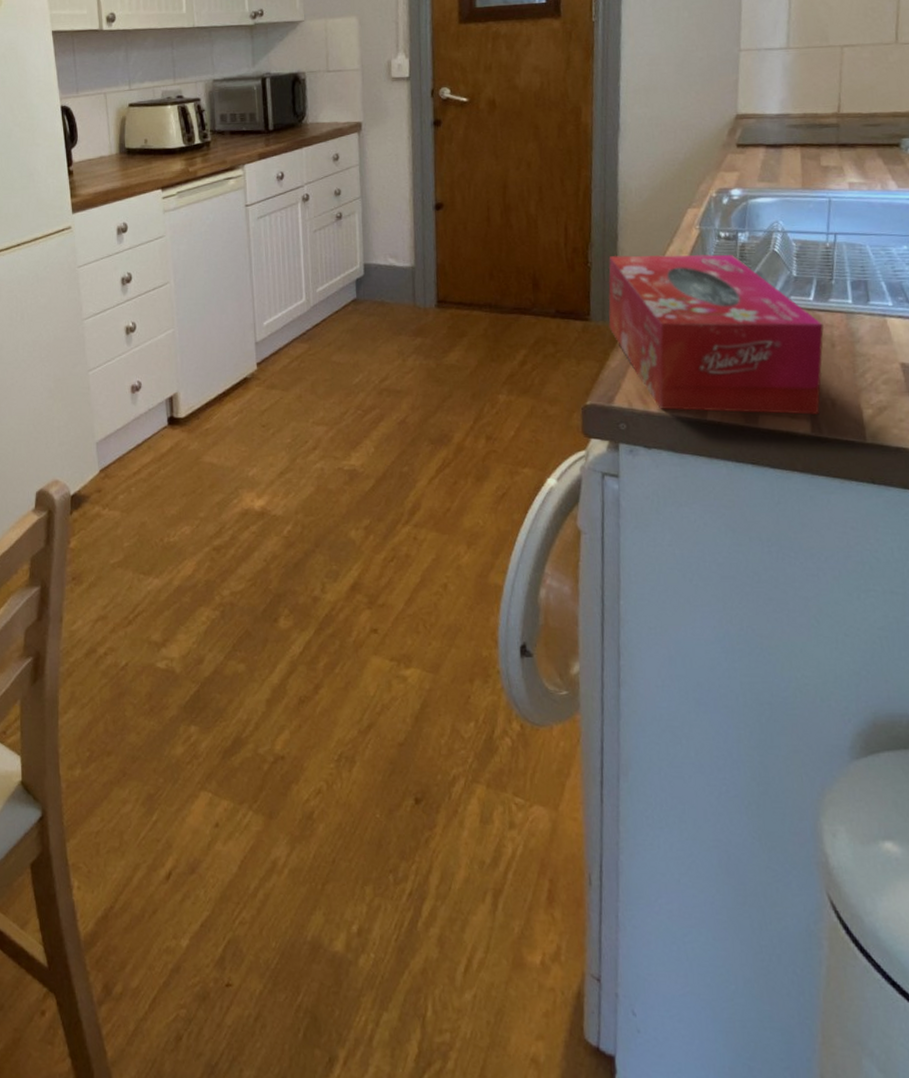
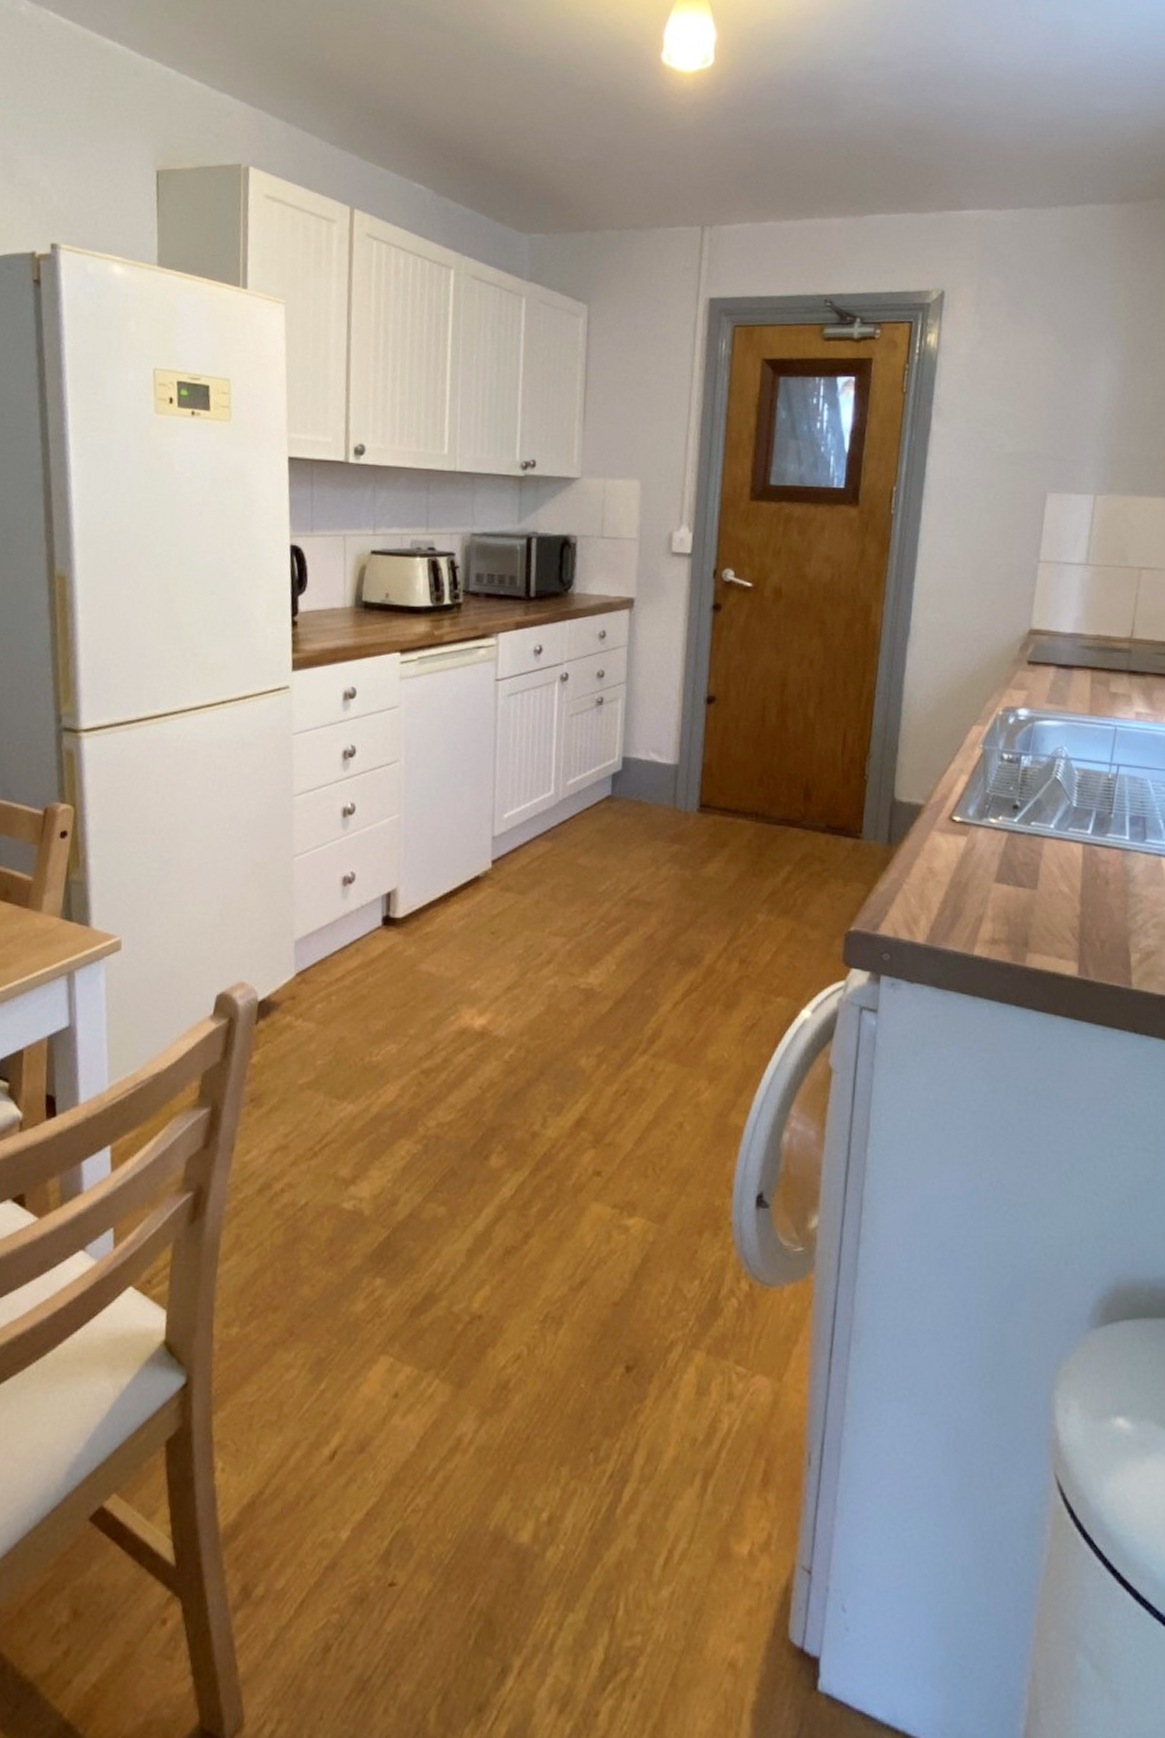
tissue box: present [608,254,824,415] -> none [880,769,1099,956]

